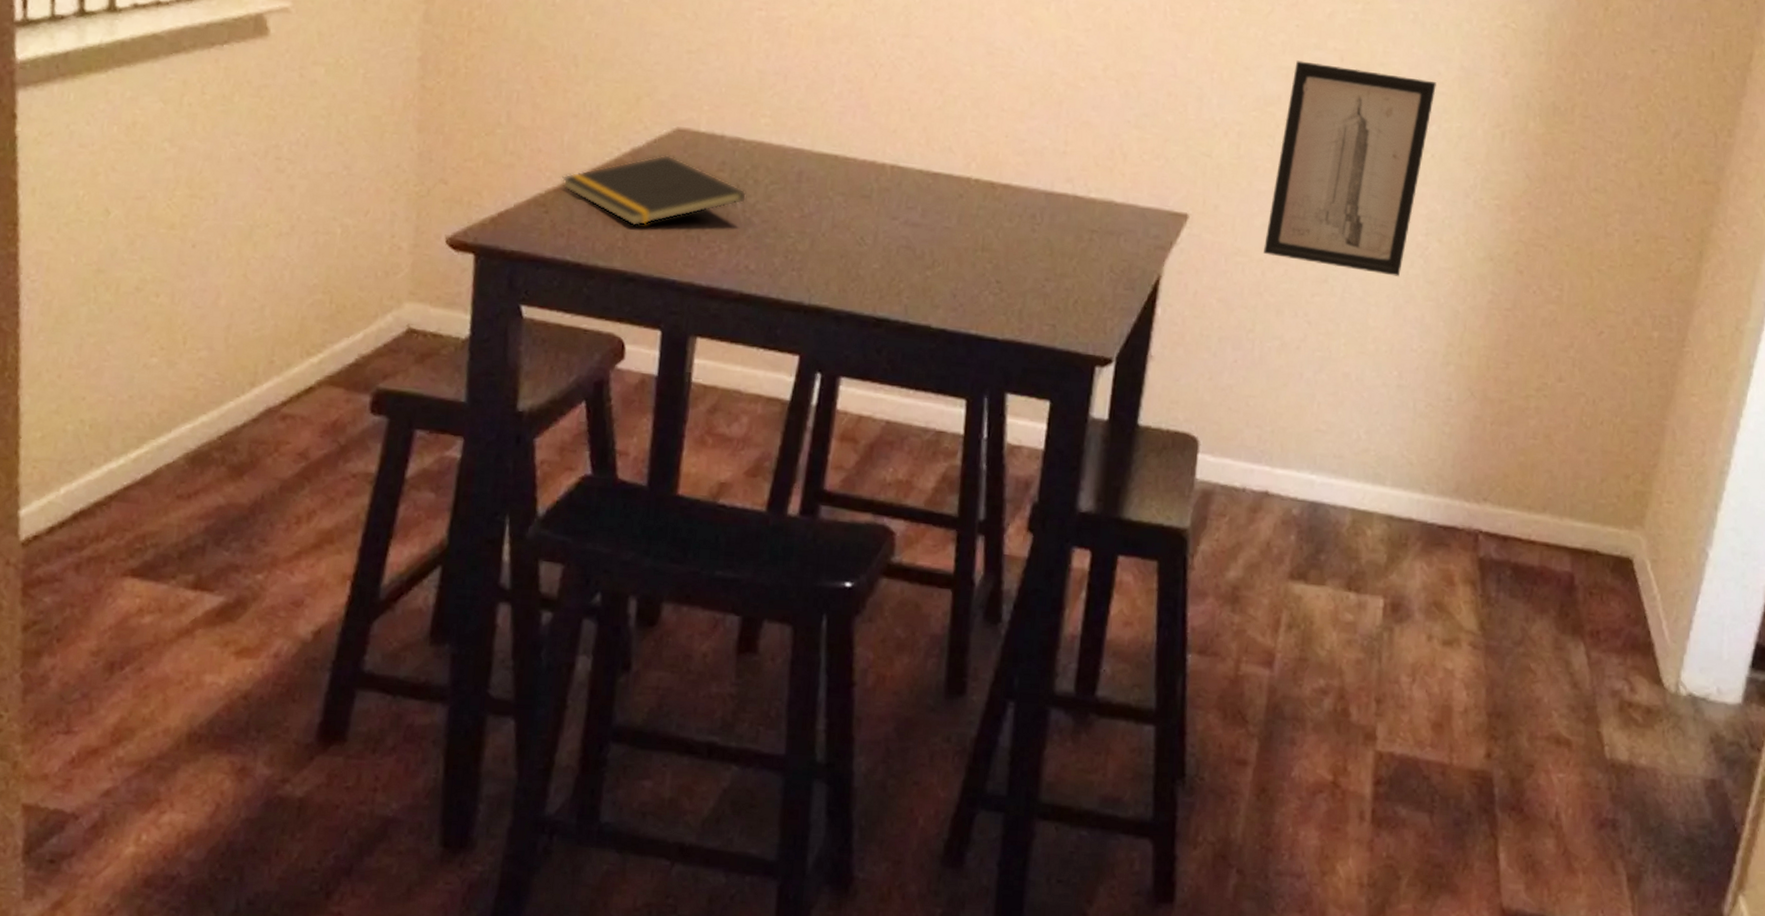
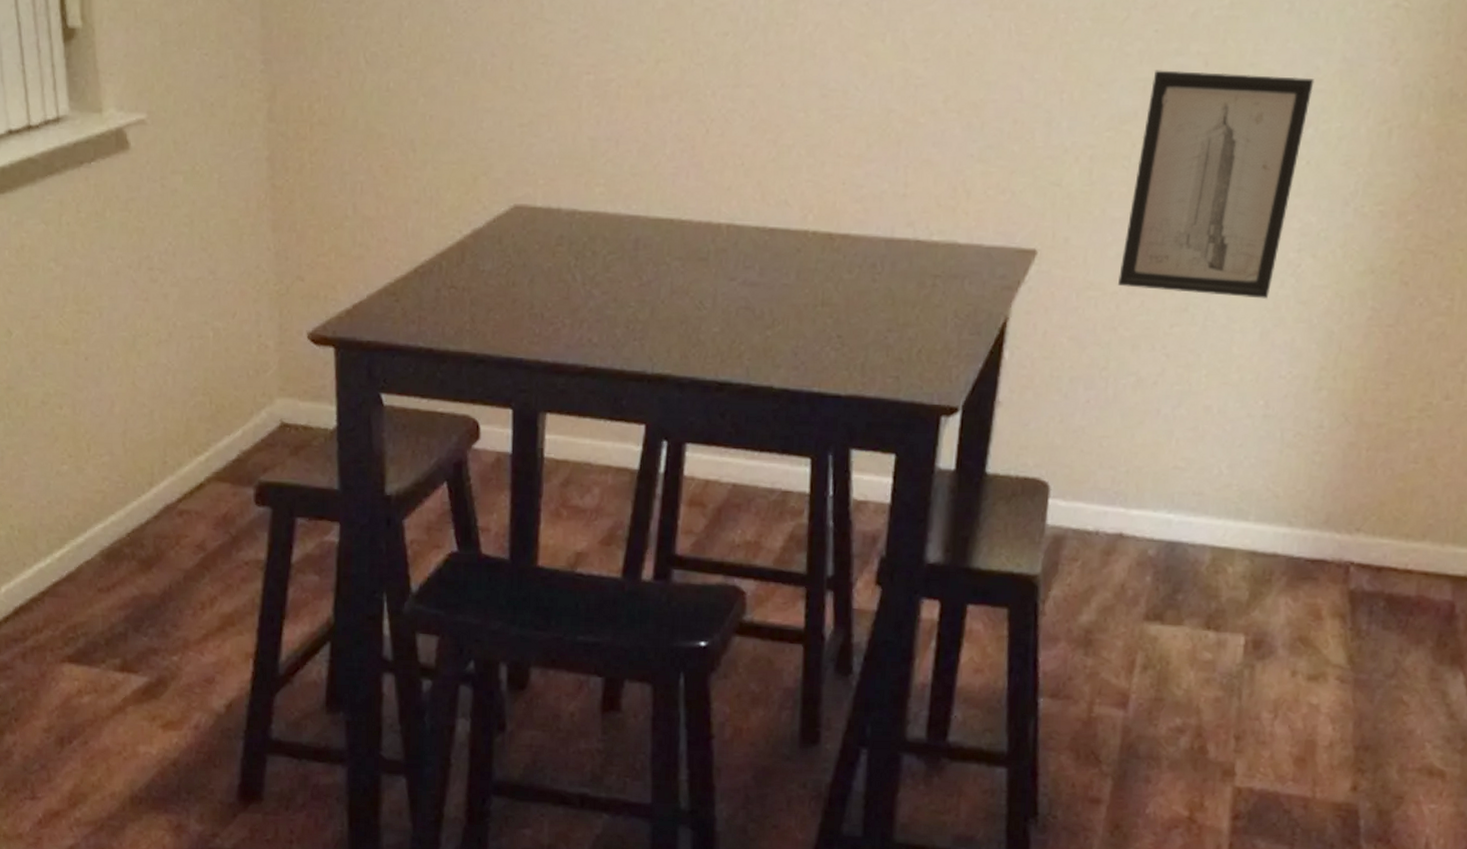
notepad: present [562,154,747,227] -> none [409,233,586,308]

